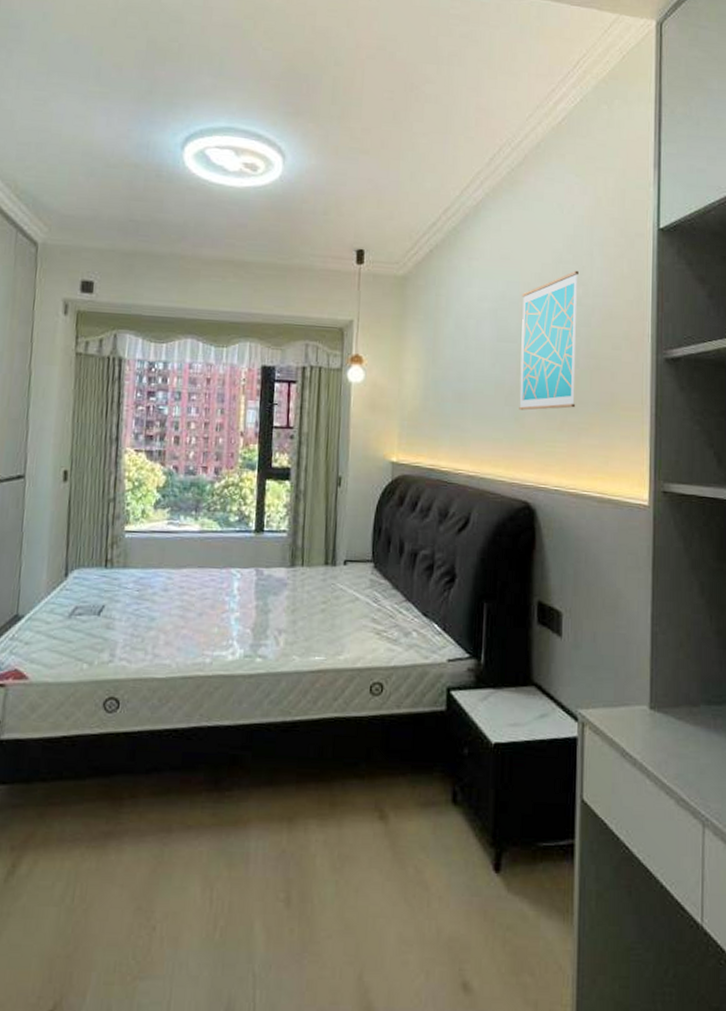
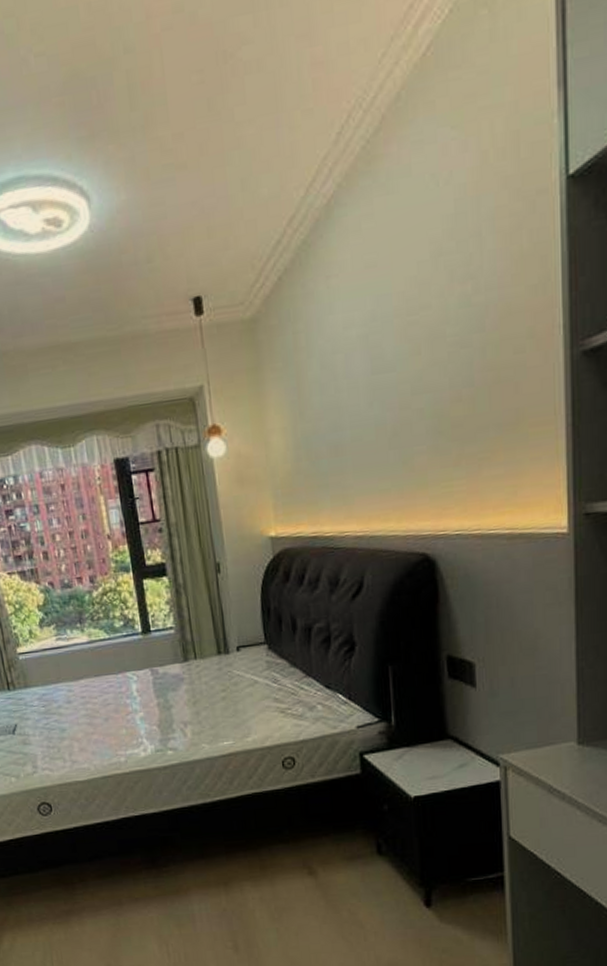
wall art: present [519,270,579,411] -> none [396,260,474,451]

